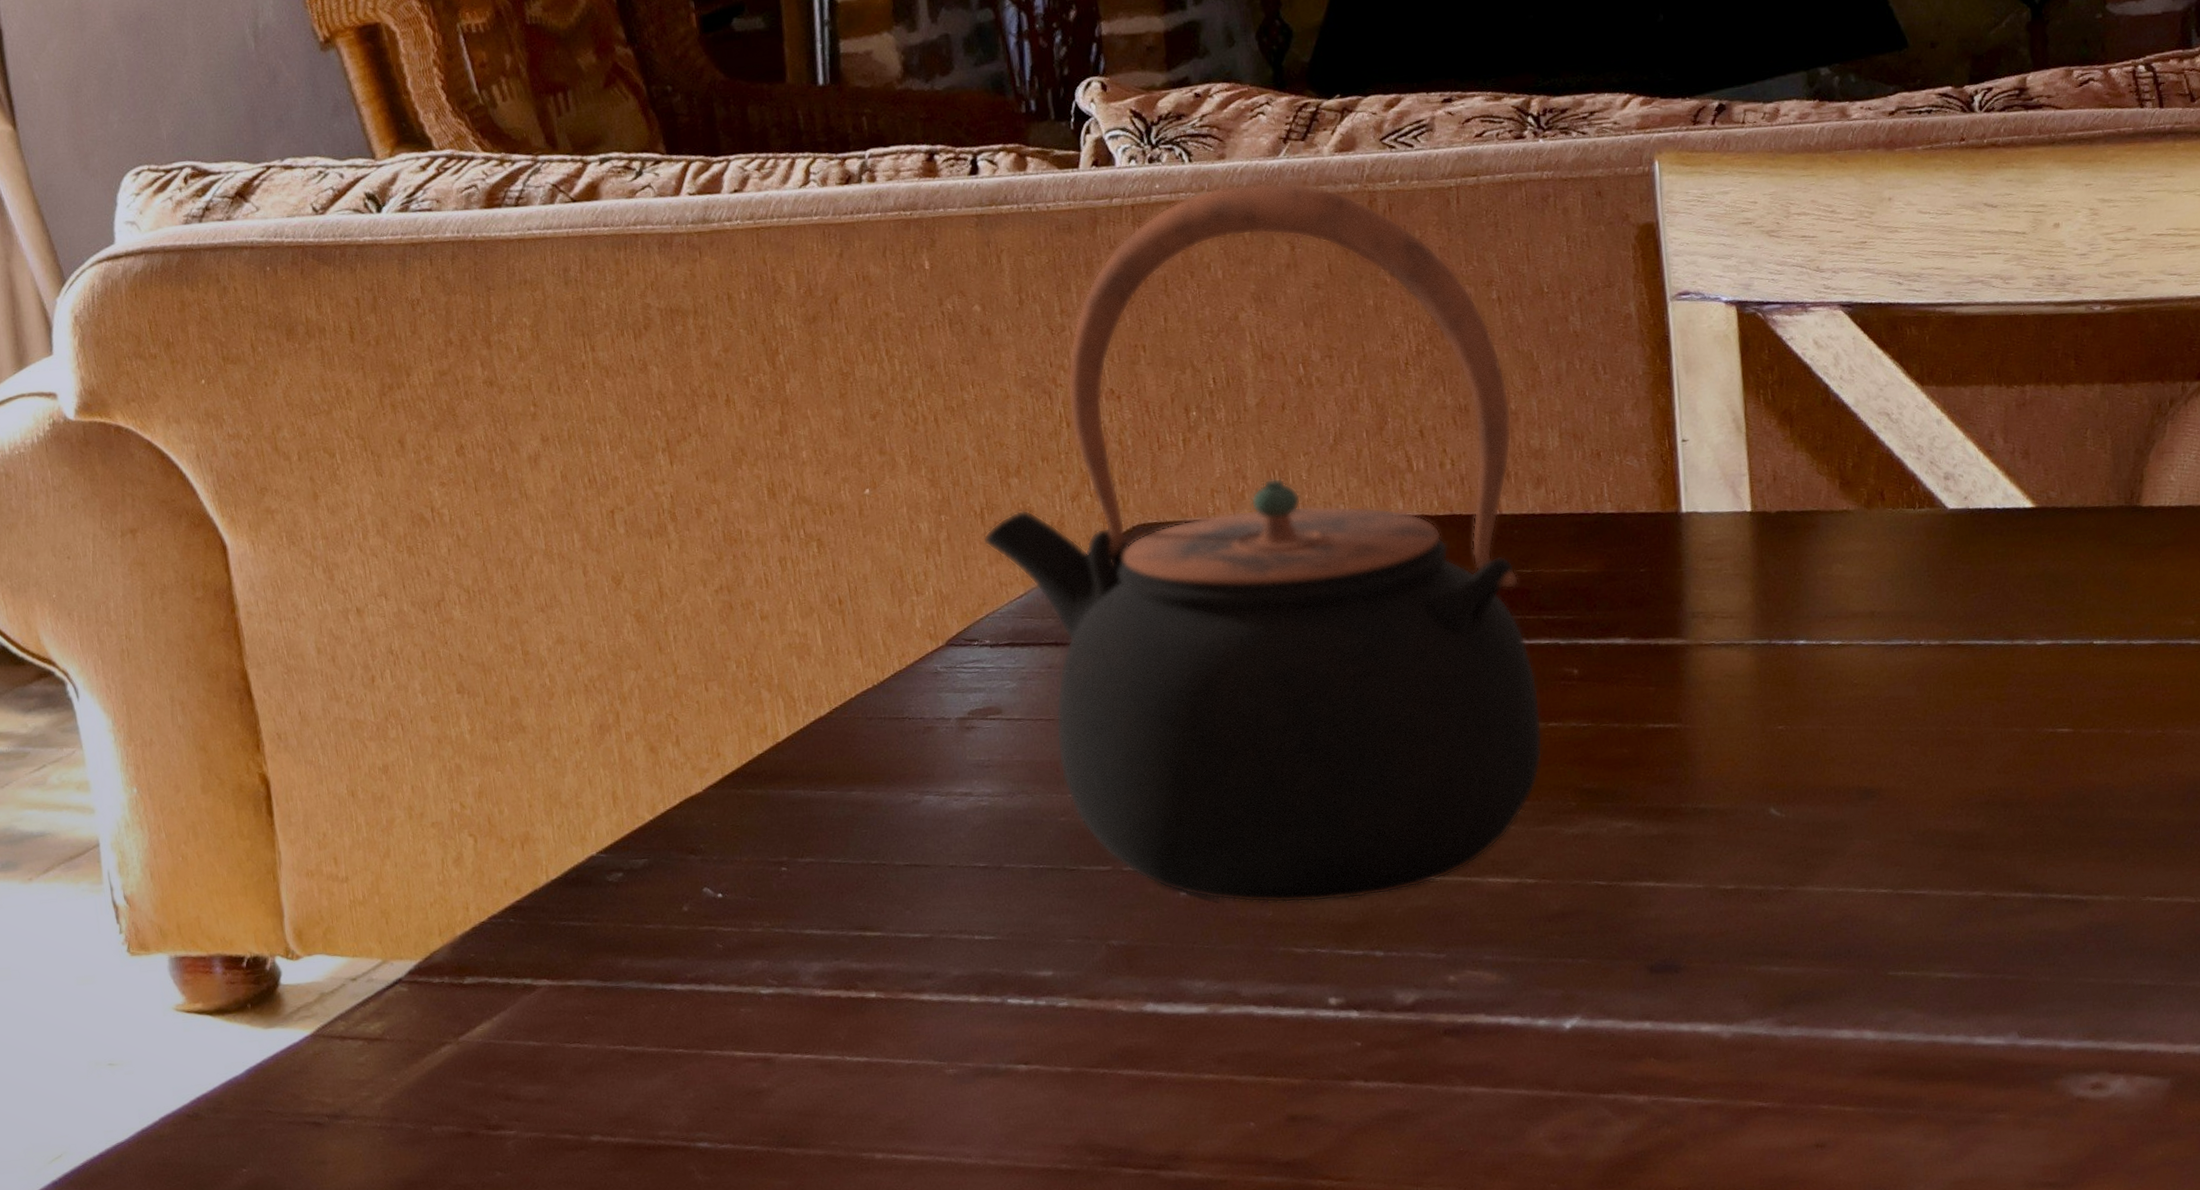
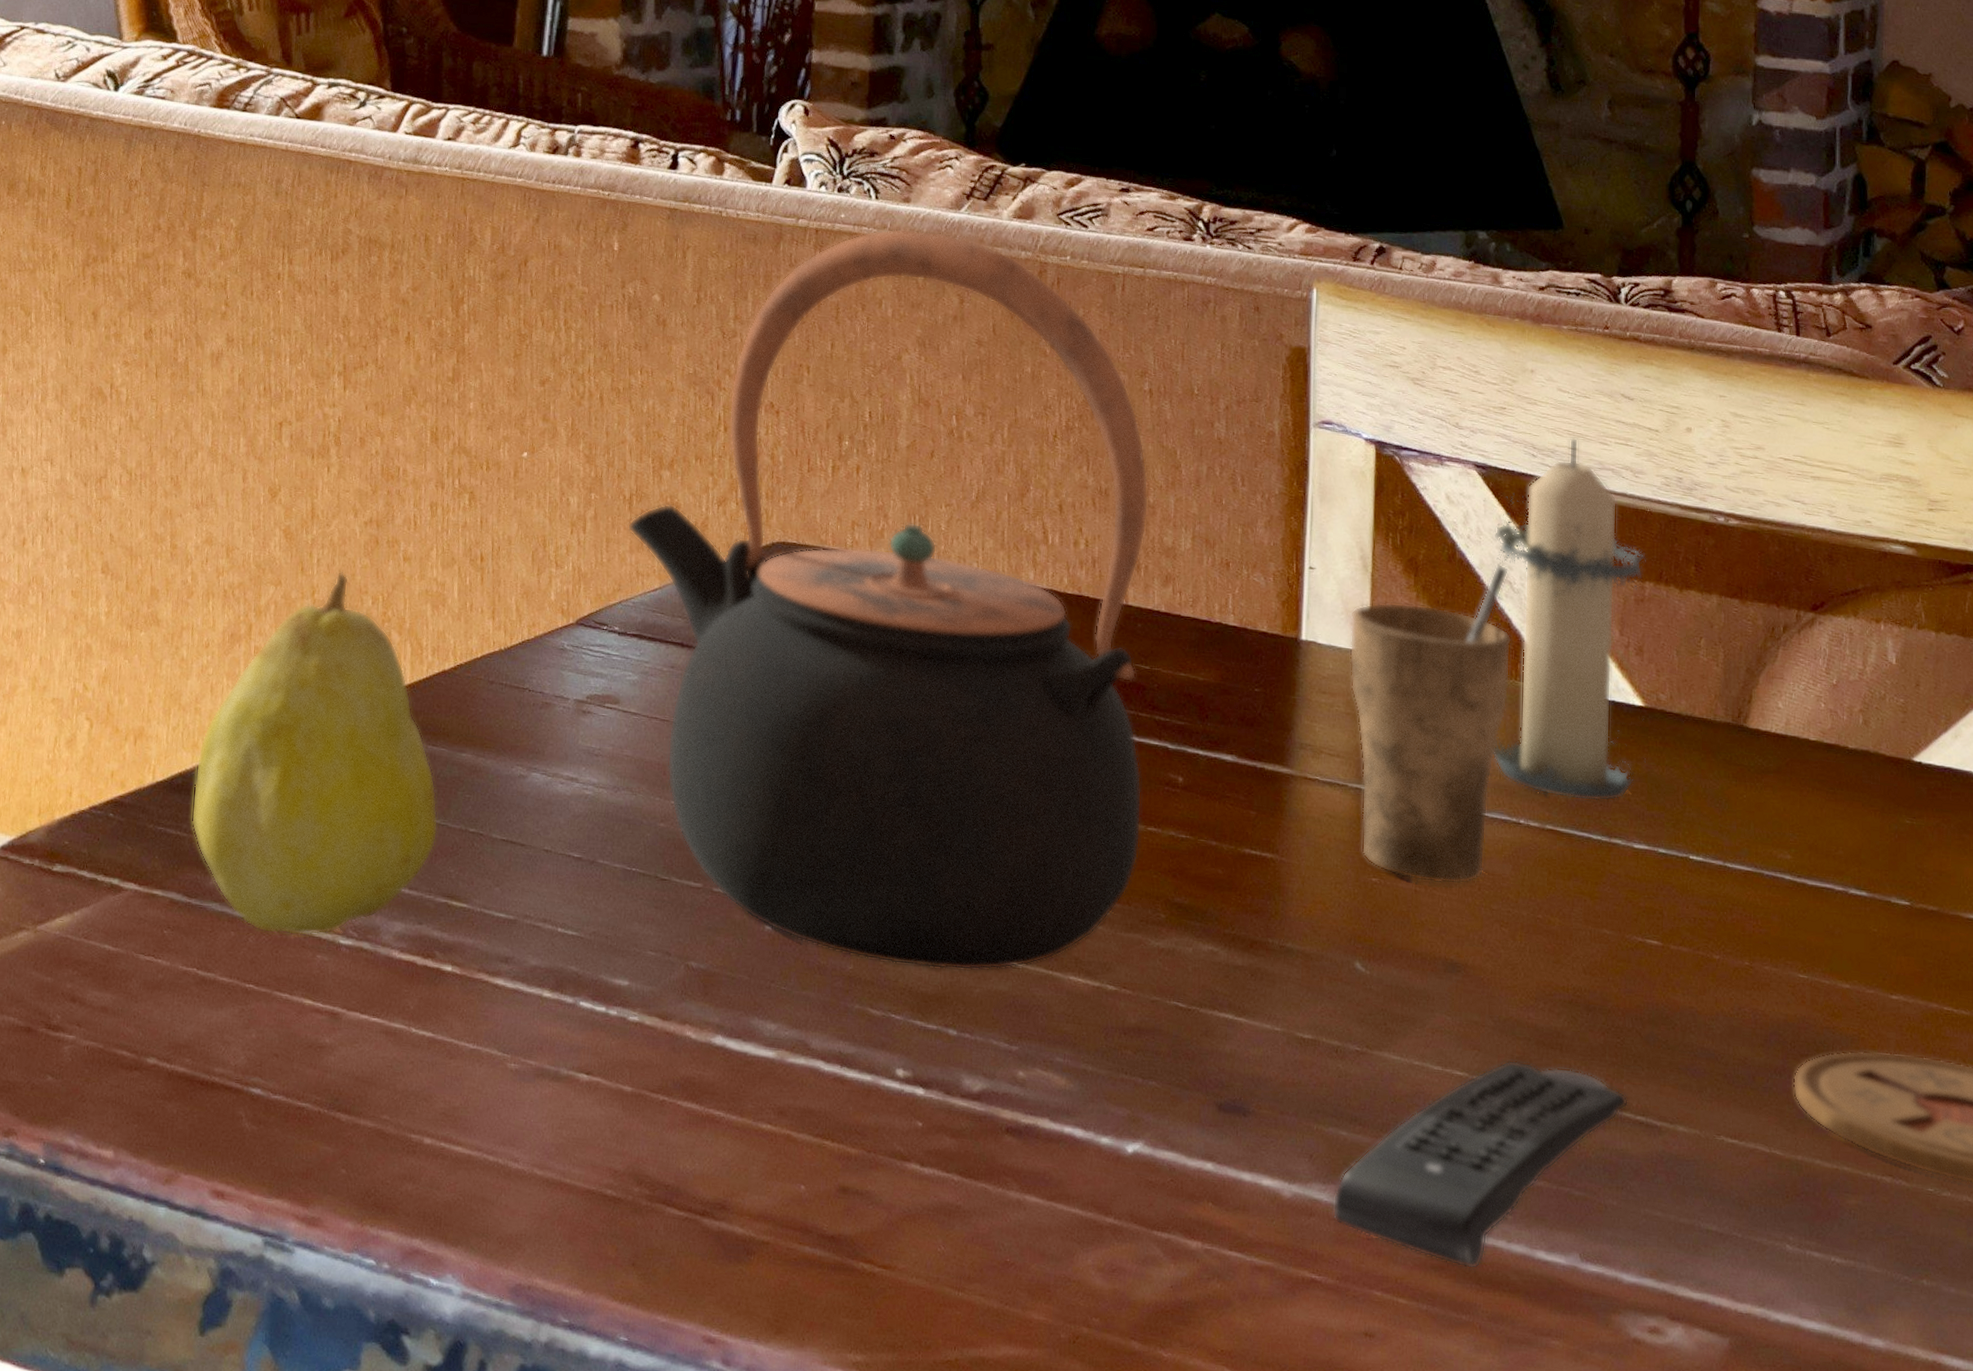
fruit: none [587,642,841,999] -> present [191,571,439,937]
cup: none [1728,398,1898,720] -> present [1349,565,1512,885]
remote control: none [1771,864,2053,1068] -> present [1332,1059,1628,1270]
candle: none [1867,256,2041,612] -> present [1493,437,1646,802]

